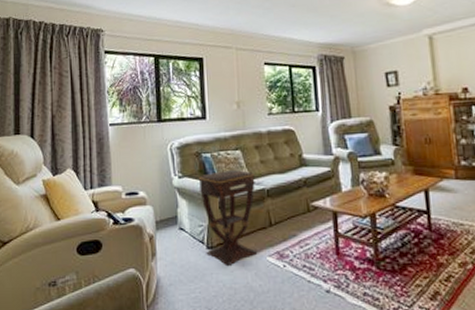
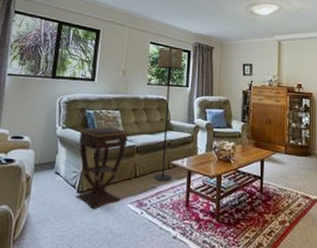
floor lamp: none [276,64,314,228] -> present [153,47,184,182]

